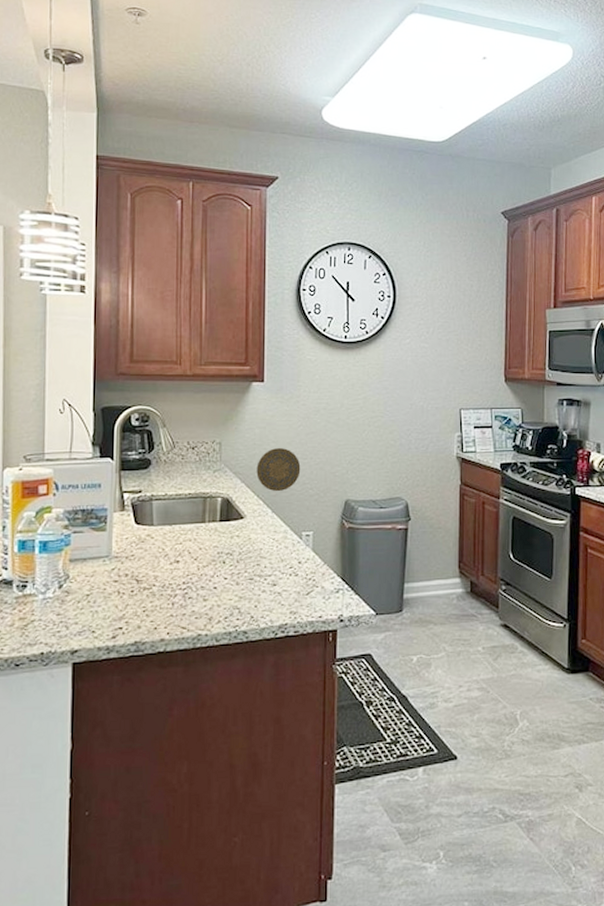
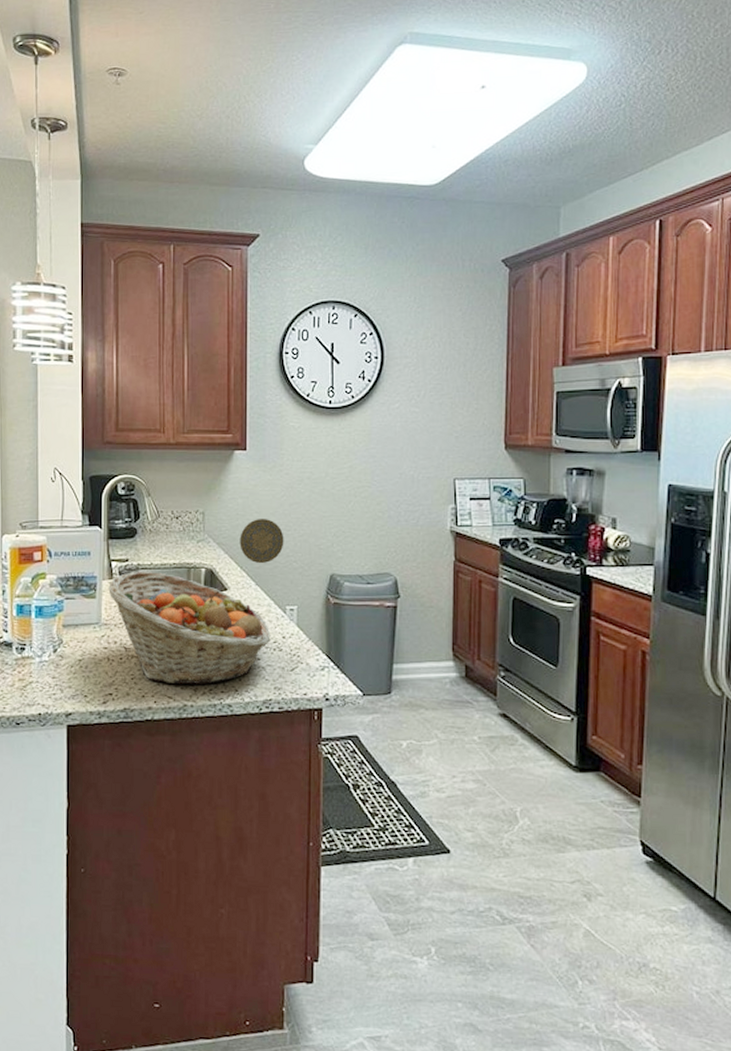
fruit basket: none [120,501,287,615] -> present [108,571,271,685]

